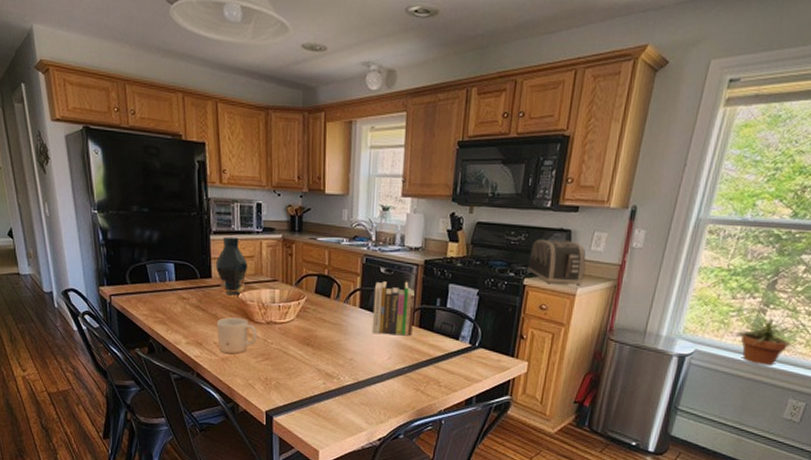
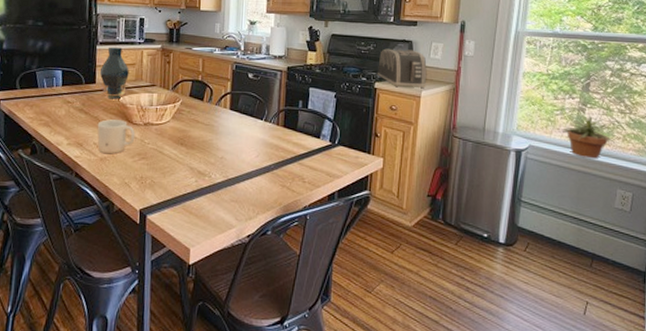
books: present [372,281,416,336] -> none [241,85,280,135]

